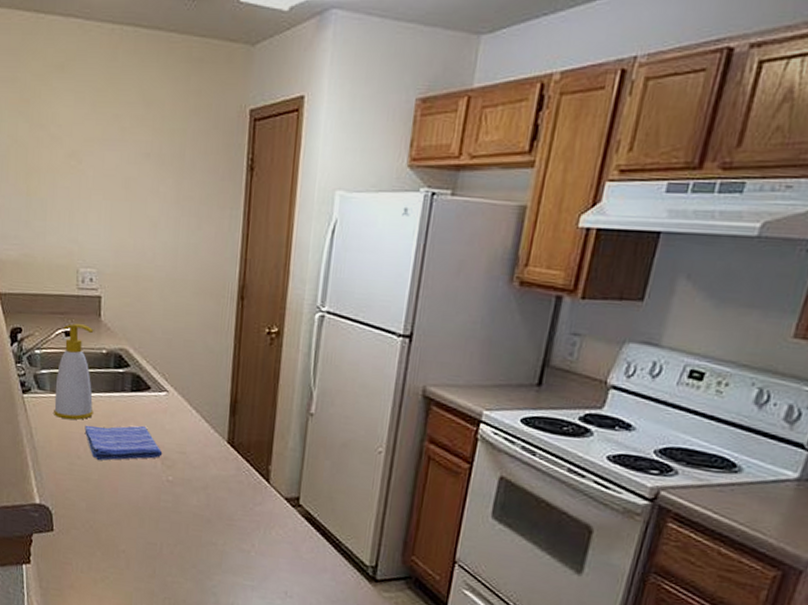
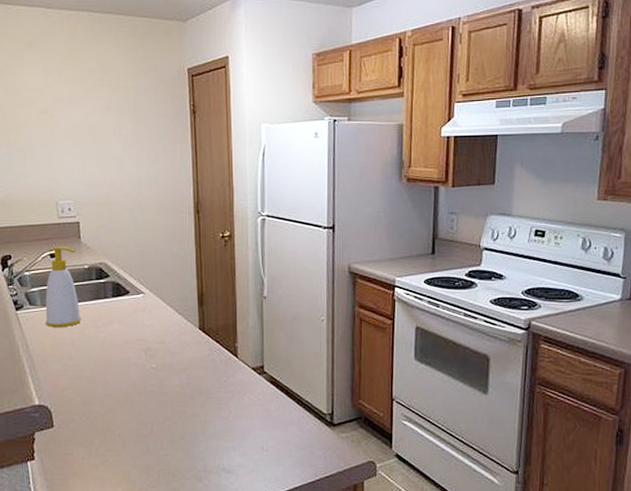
dish towel: present [84,425,163,461] -> none [74,324,145,360]

